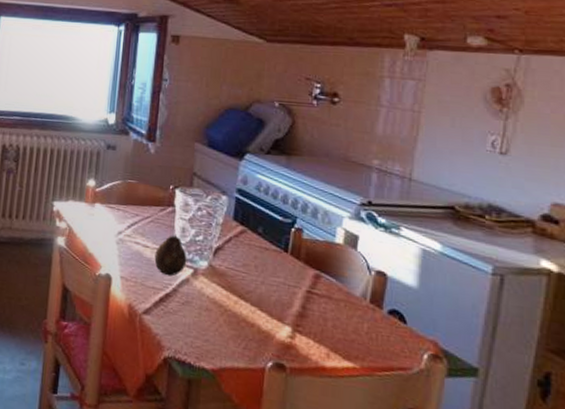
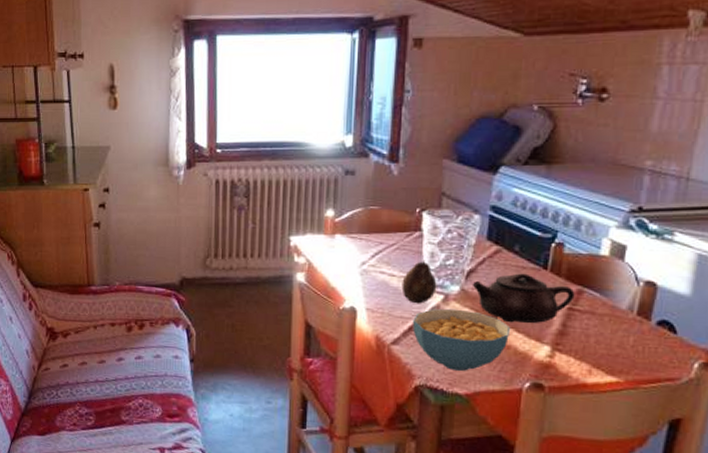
cereal bowl: none [163,282,255,346] -> present [413,308,511,371]
teapot: none [219,253,313,304] -> present [472,273,575,324]

